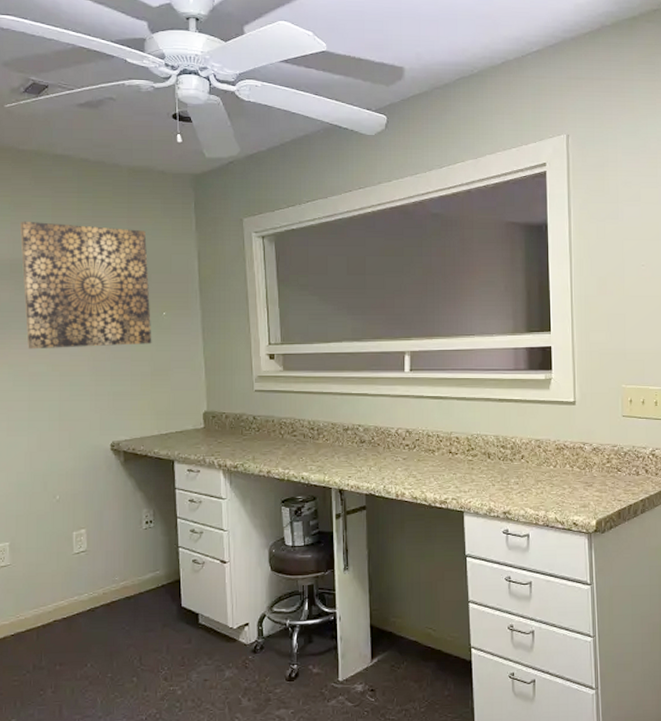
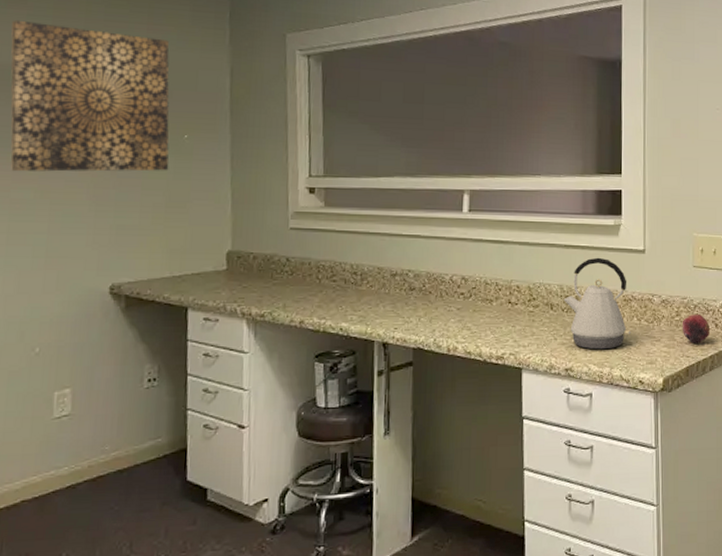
kettle: none [499,409,565,495] -> present [563,257,632,350]
fruit: none [613,461,641,488] -> present [682,315,711,344]

